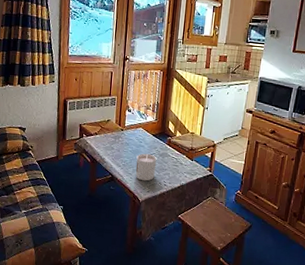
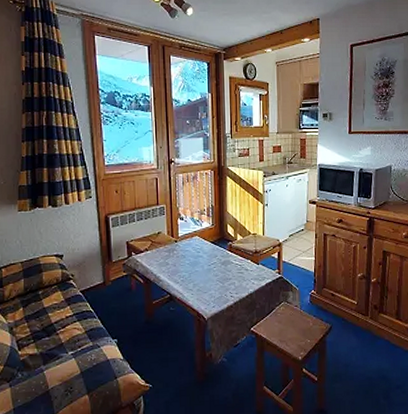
candle: present [135,153,157,181] -> none [196,263,219,296]

